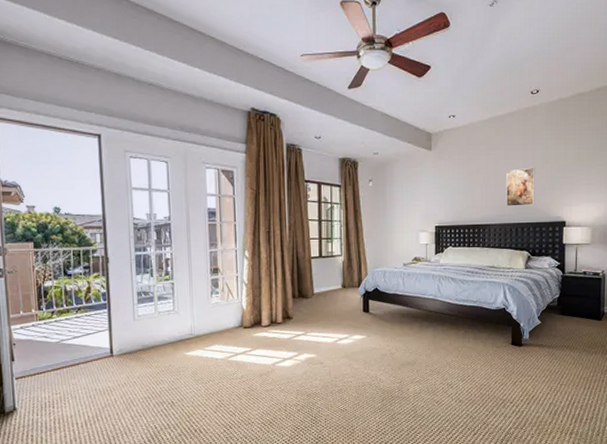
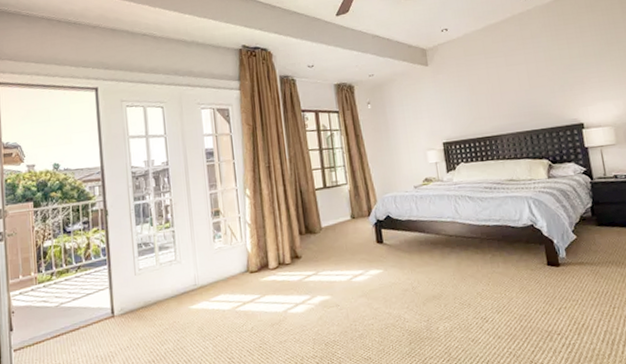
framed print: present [506,167,535,206] -> none [510,70,547,114]

